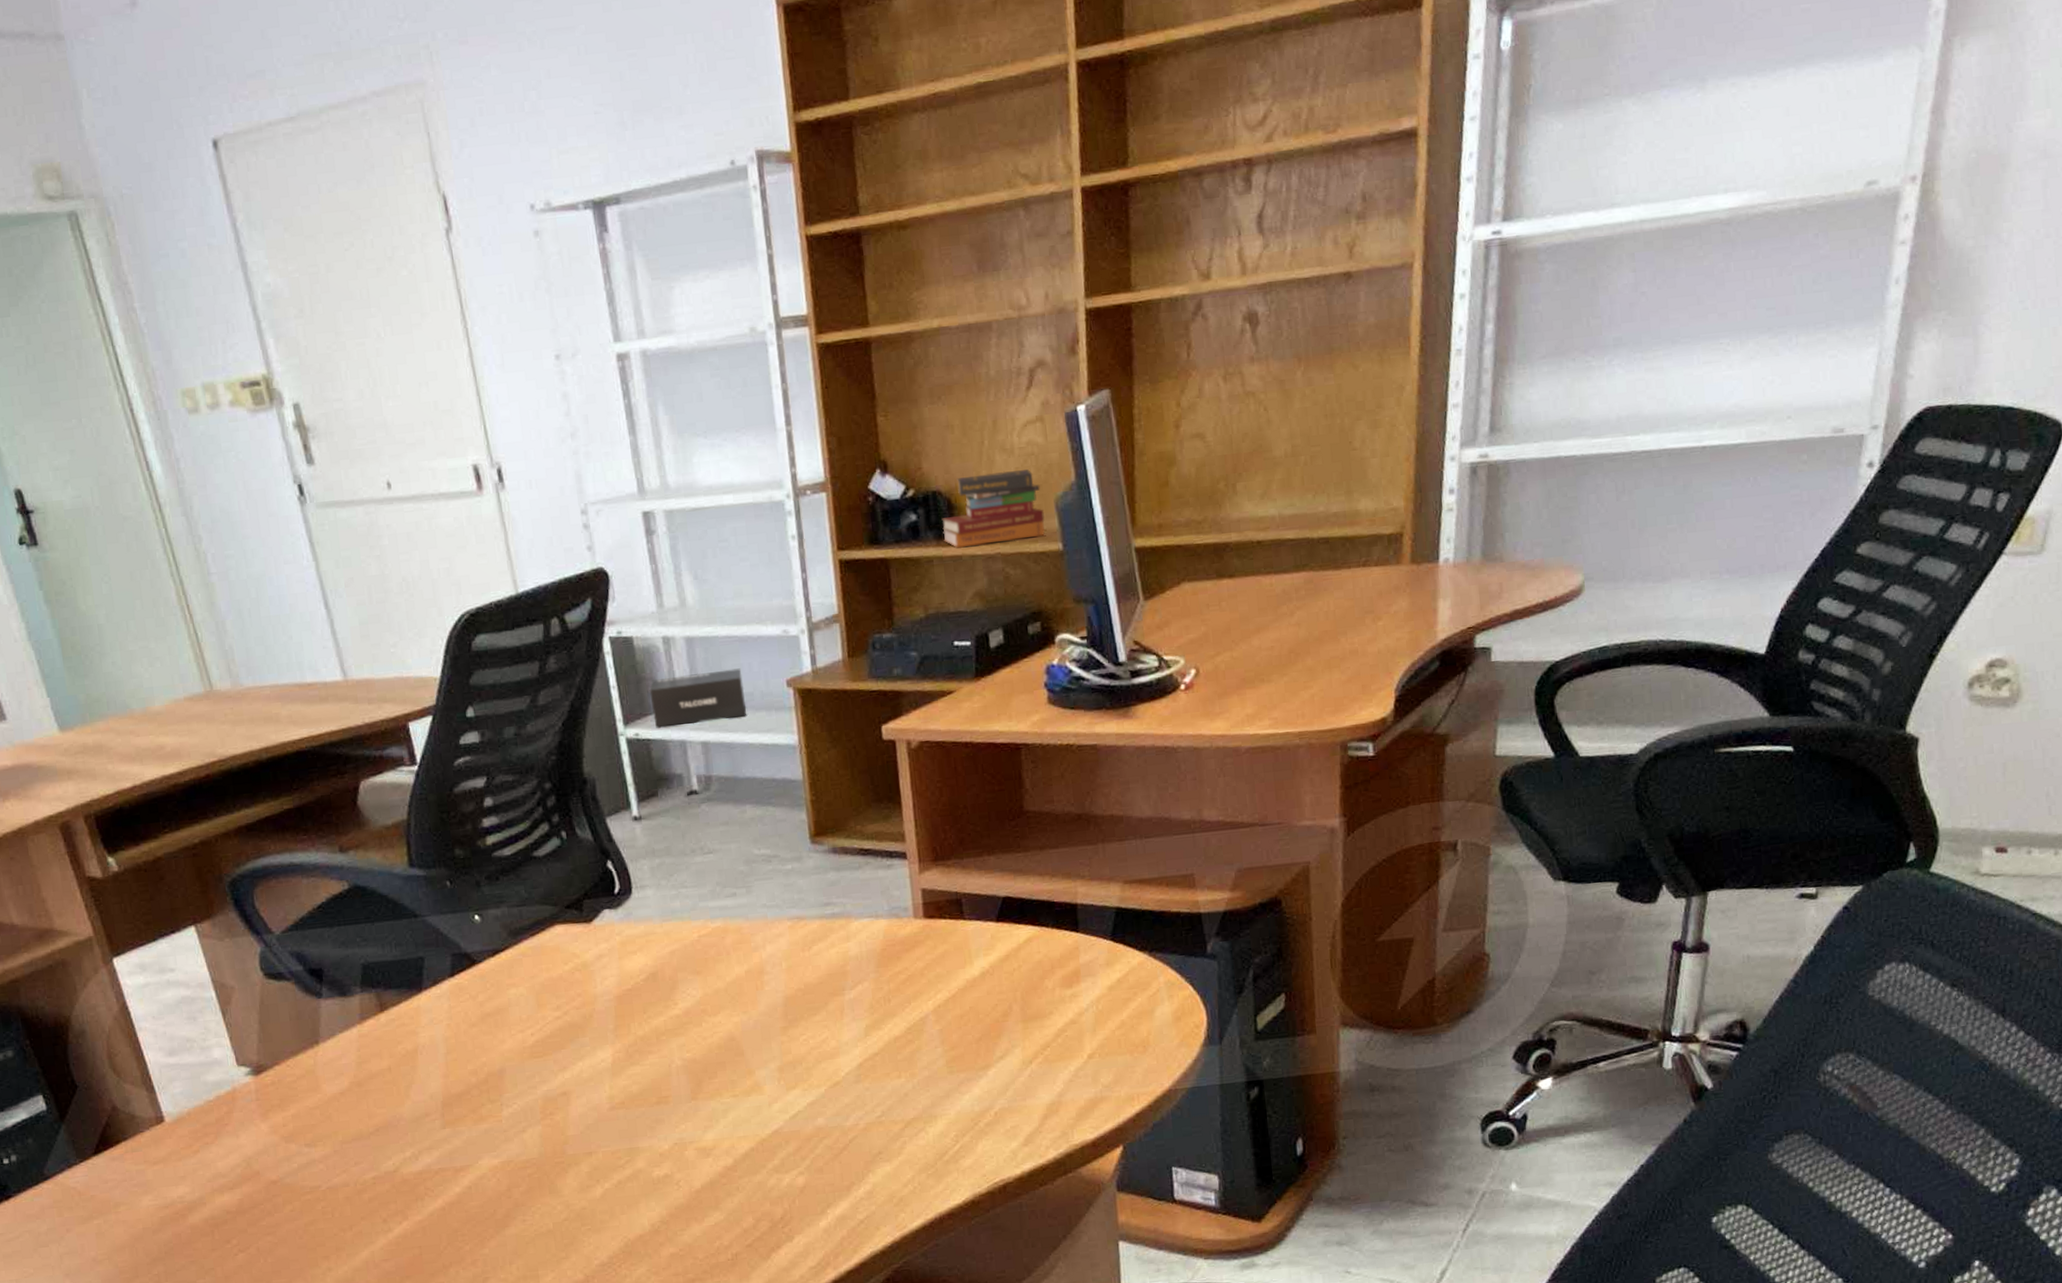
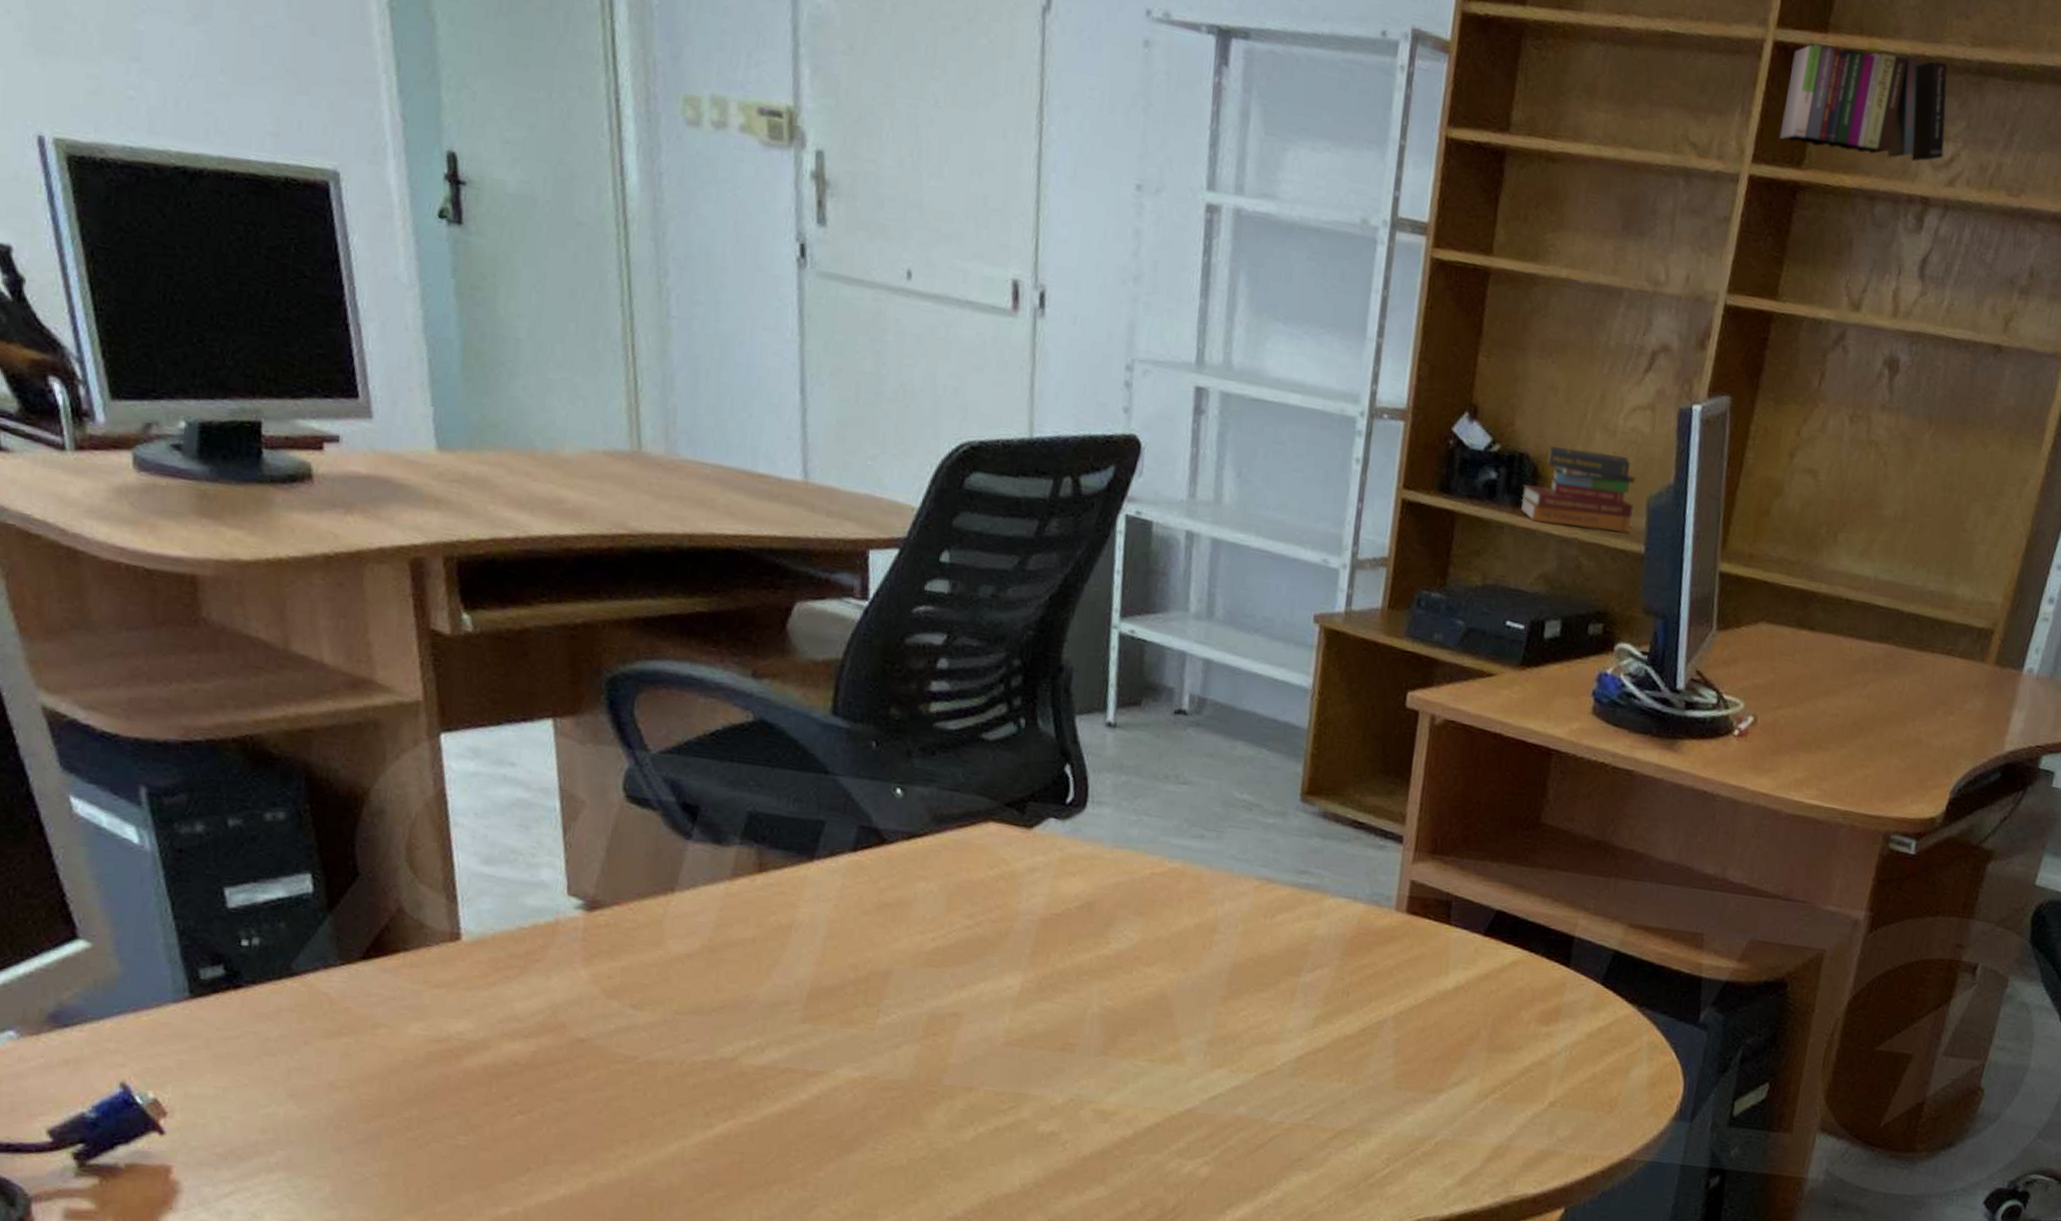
box: present [649,668,746,728] -> none [1155,574,1267,643]
books: none [1097,31,1256,148] -> present [1779,42,1948,162]

